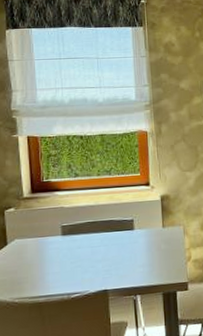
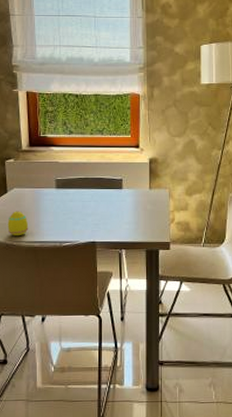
egg: none [8,264,32,293] -> present [7,211,29,237]

